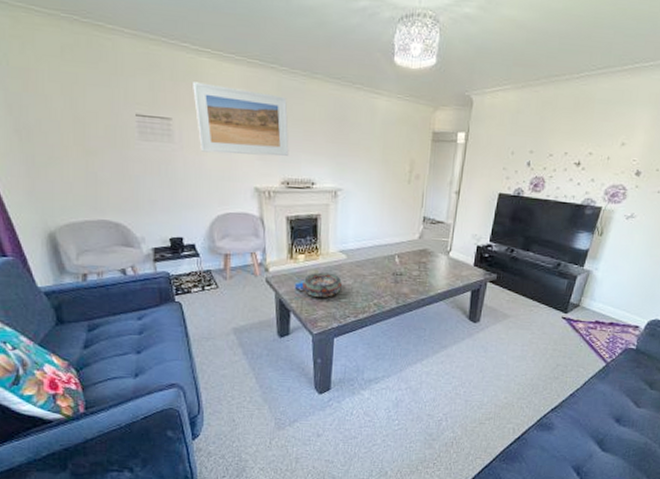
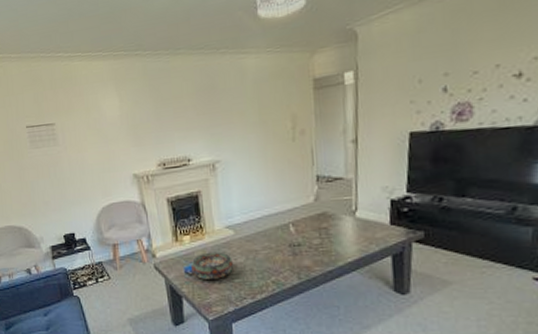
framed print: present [193,82,289,156] -> none [69,79,162,149]

